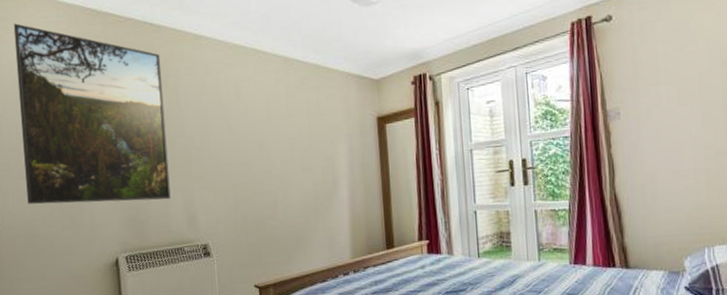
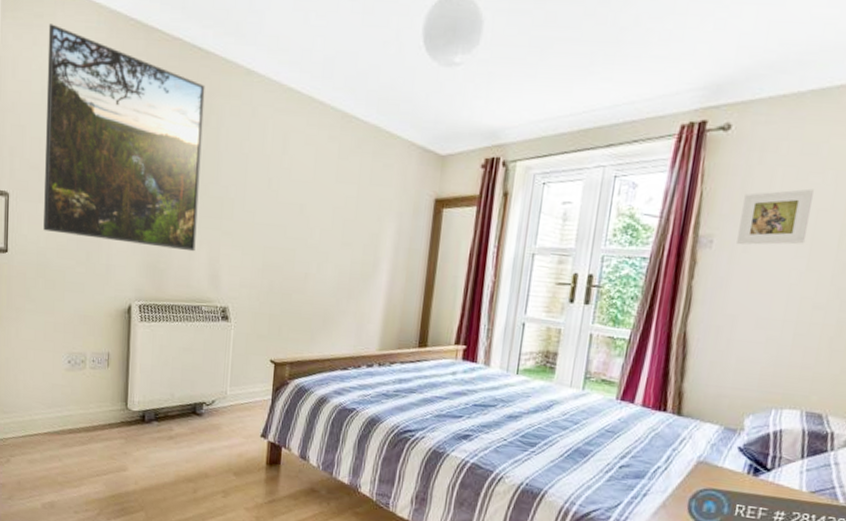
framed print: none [637,56,696,113] -> present [736,188,815,245]

